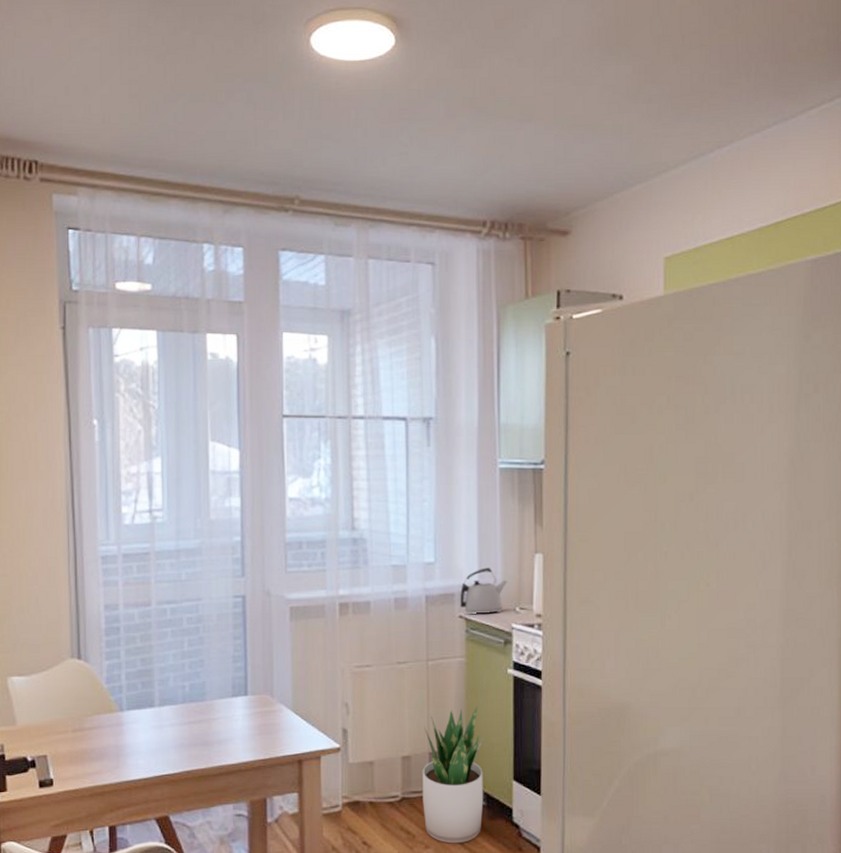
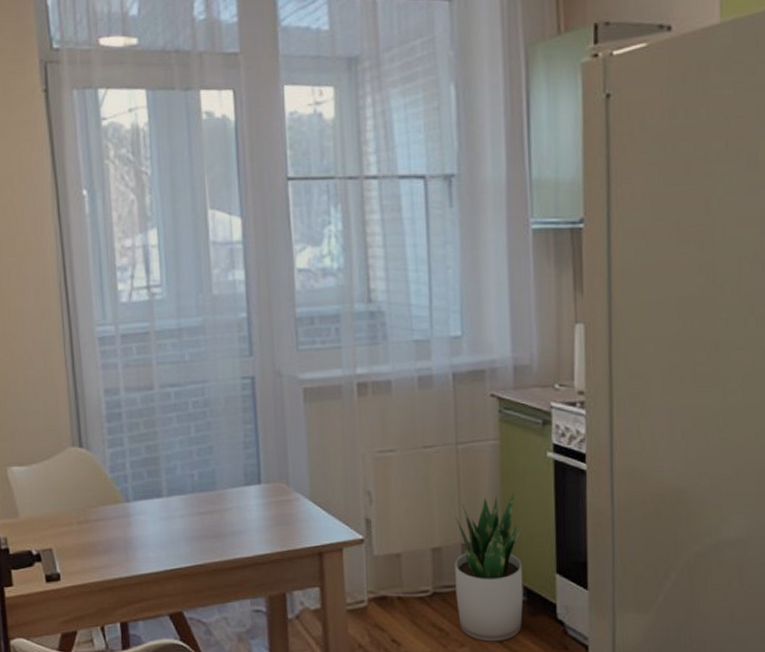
kettle: present [460,567,508,615] -> none [491,340,545,393]

